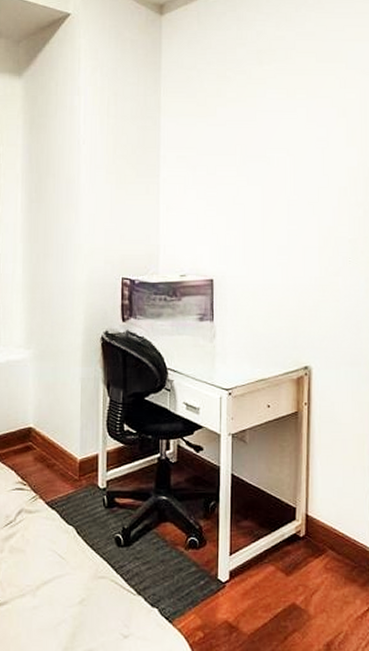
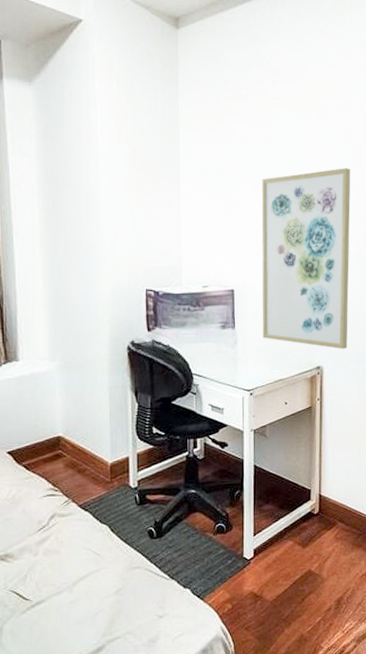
wall art: none [243,148,345,348] -> present [261,168,351,349]

